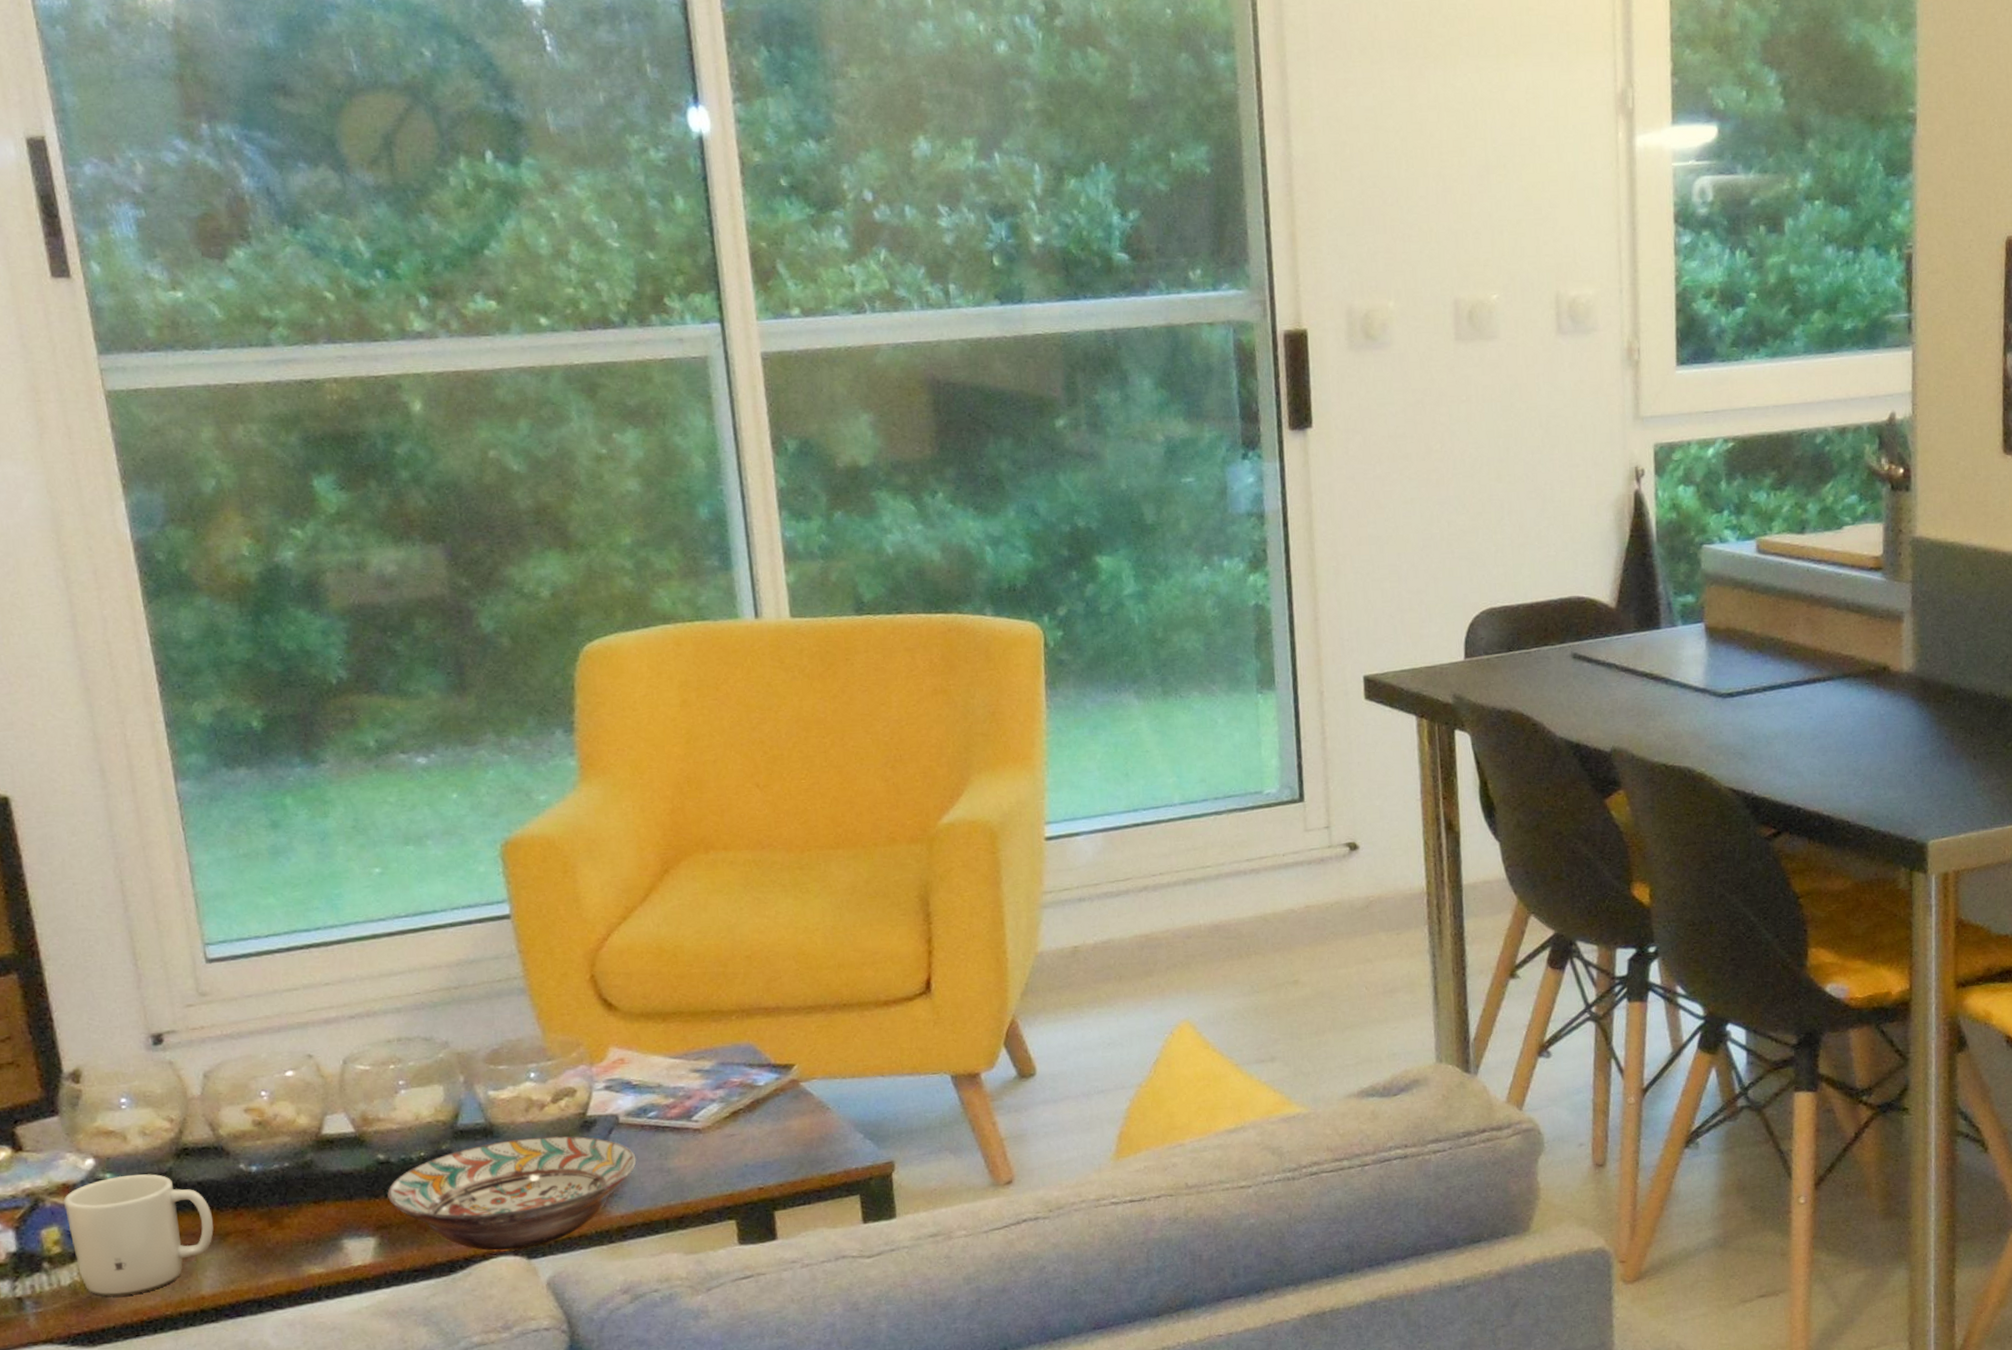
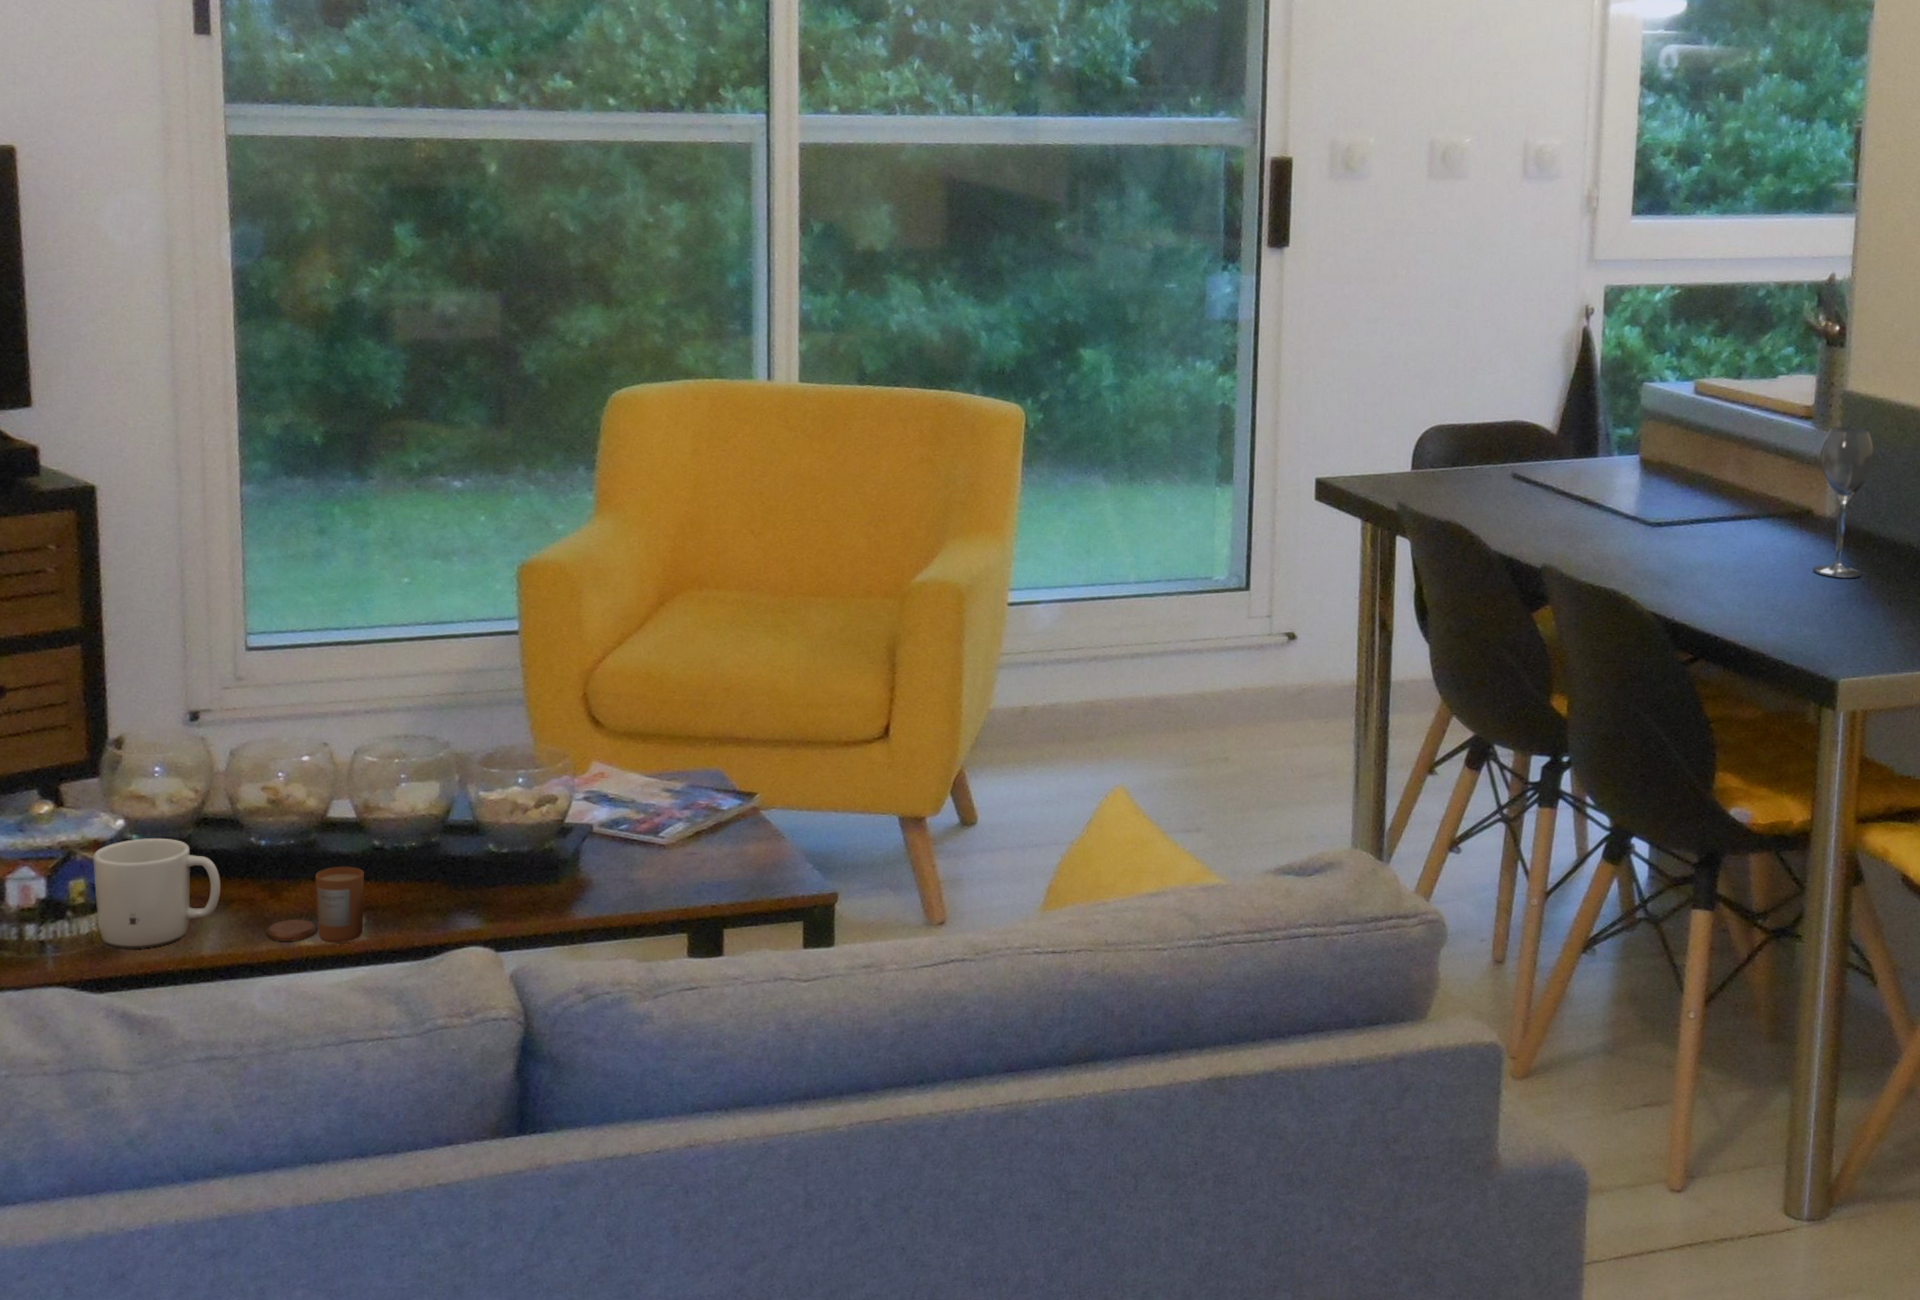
candle: none [270,1184,378,1272] -> present [266,866,364,942]
decorative bowl: present [387,1136,637,1251] -> none [378,838,604,941]
wineglass: none [1893,575,1950,736] -> present [1812,426,1875,579]

